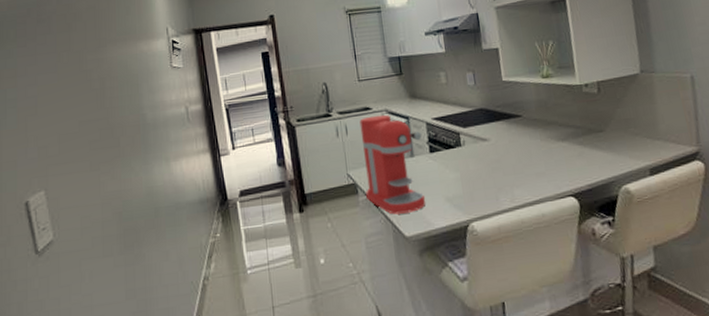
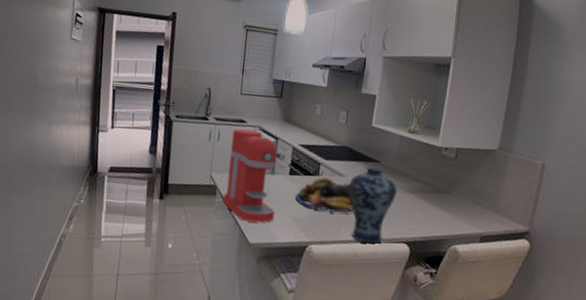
fruit bowl: none [441,146,509,184] -> present [294,177,355,213]
vase: none [495,121,548,207] -> present [348,166,397,244]

